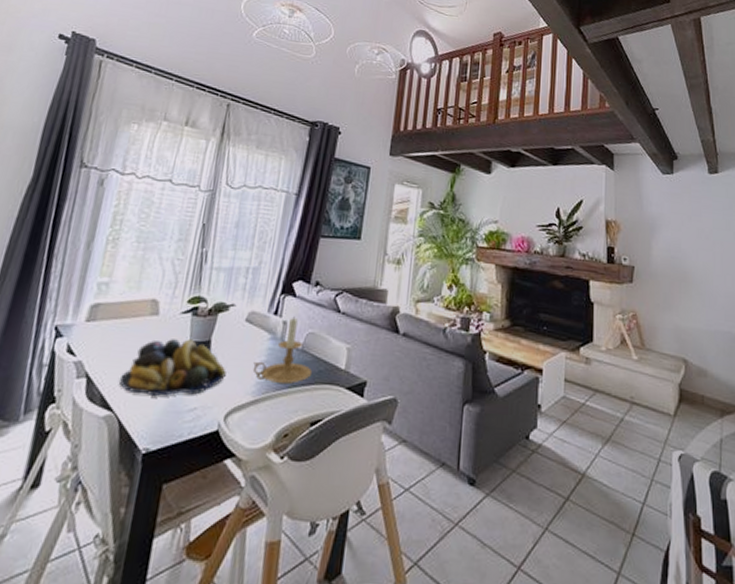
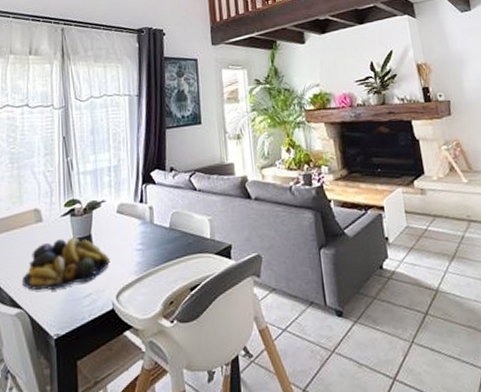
candle holder: present [252,316,313,385] -> none [131,201,184,261]

